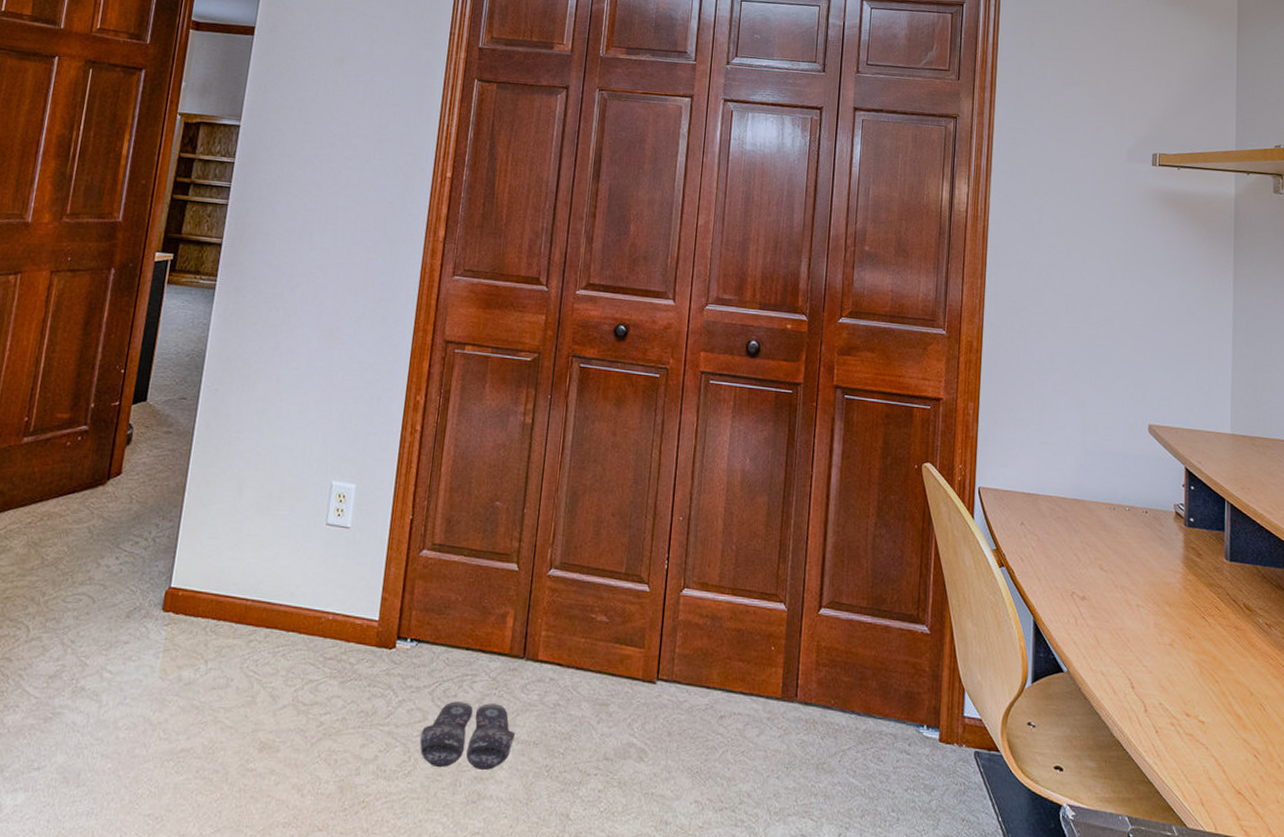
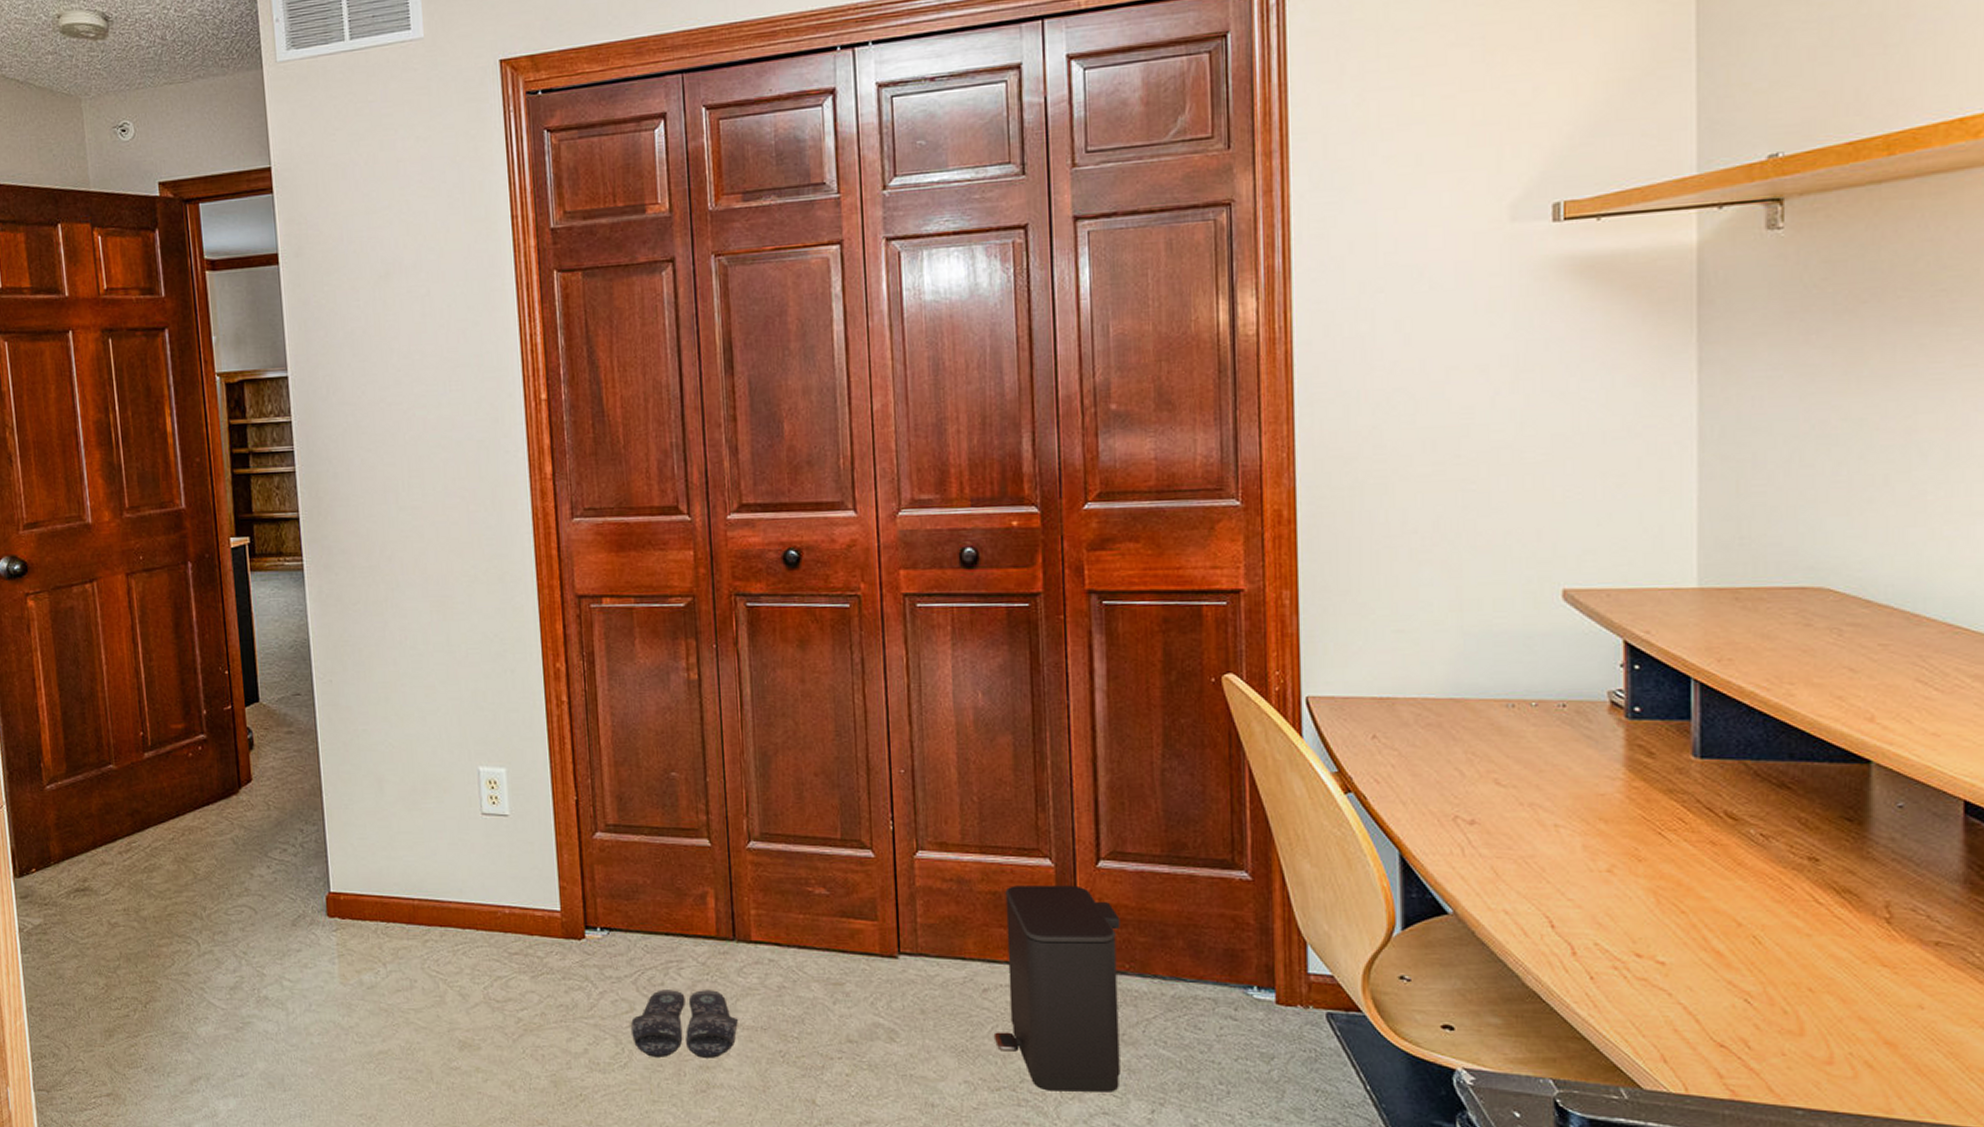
pedal bin: none [723,625,832,816] -> present [993,885,1121,1092]

